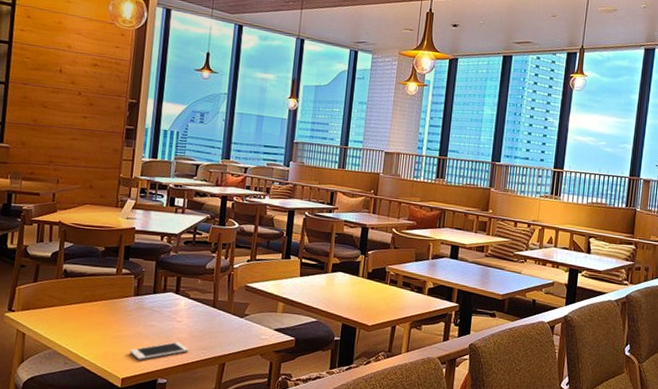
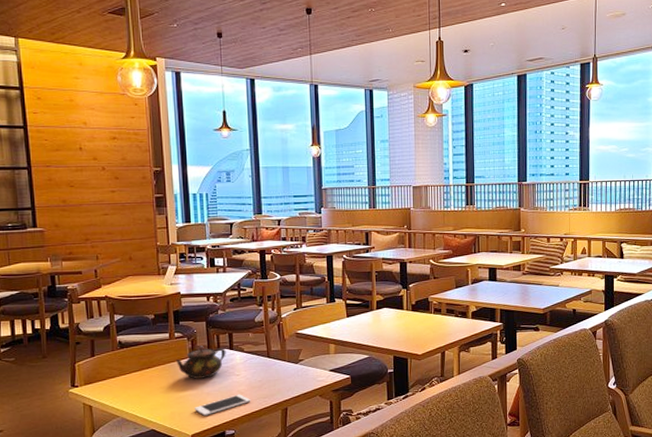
teapot: none [118,285,172,321] -> present [175,346,226,379]

